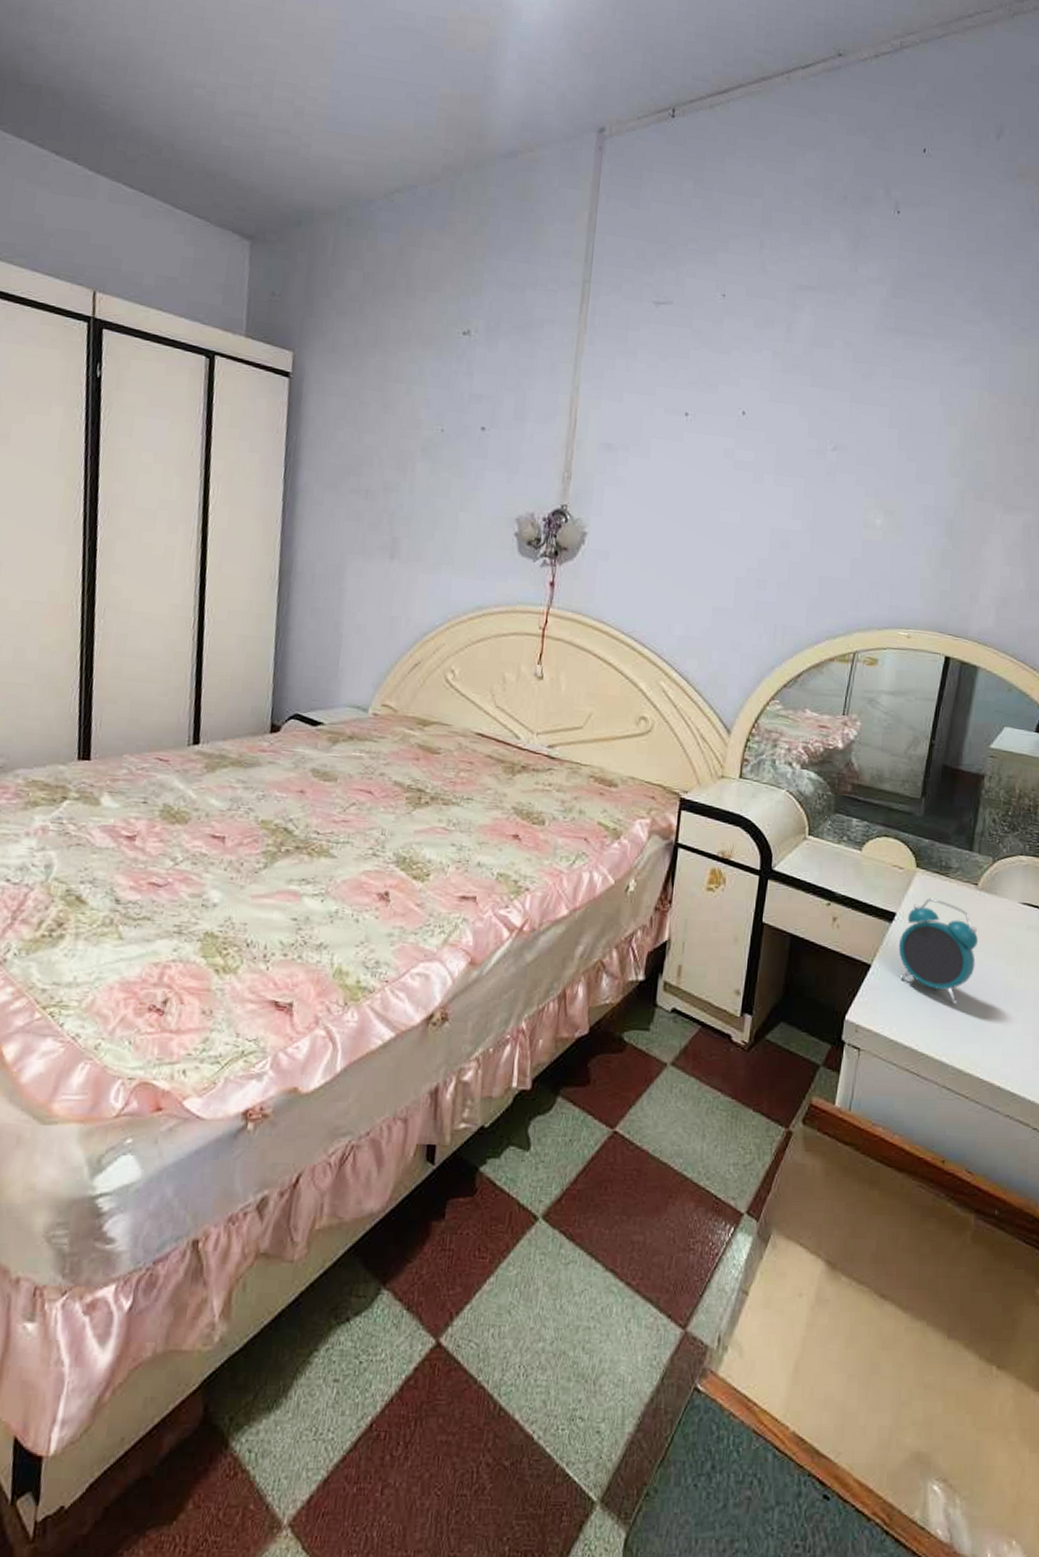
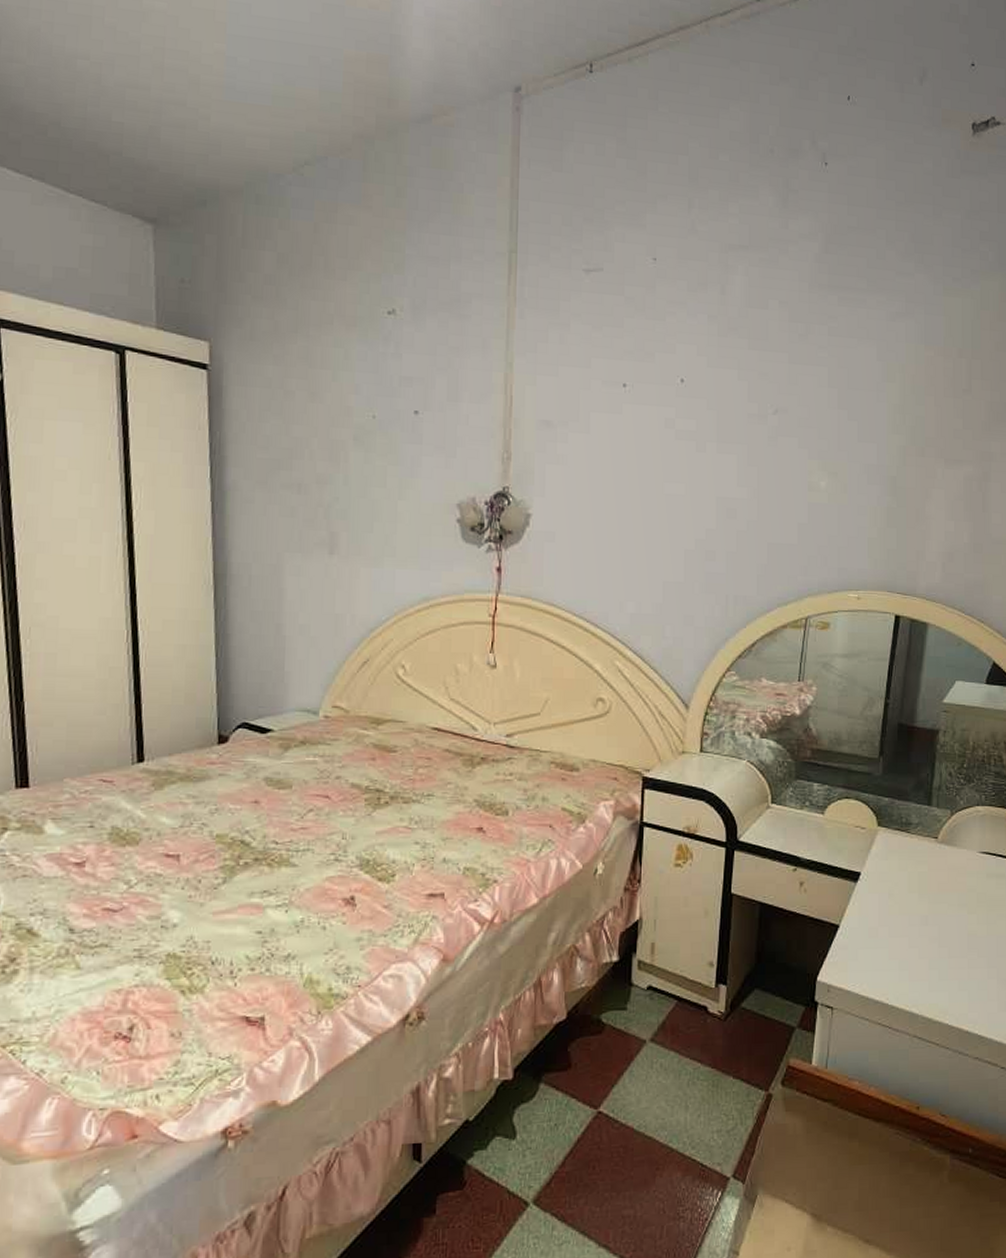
alarm clock: present [898,898,978,1005] -> none [864,855,940,957]

